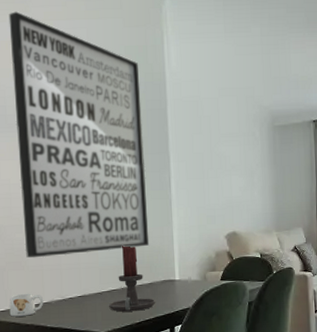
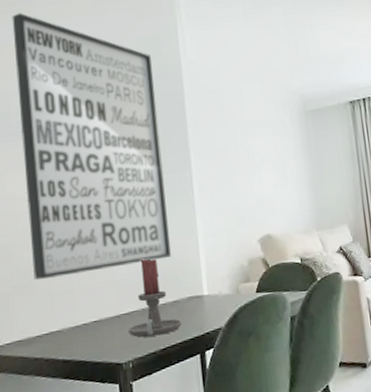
mug: present [9,293,44,317] -> none [15,321,55,350]

